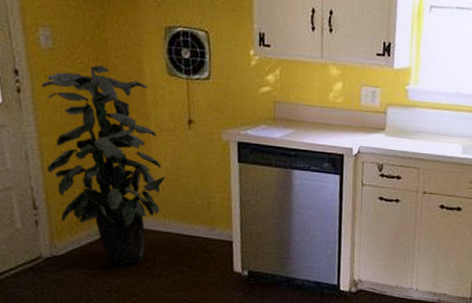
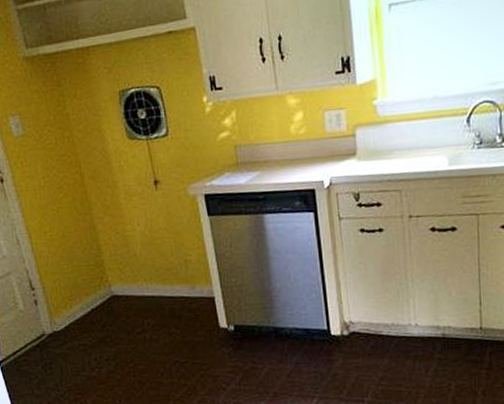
indoor plant: present [41,64,165,266] -> none [19,141,142,334]

